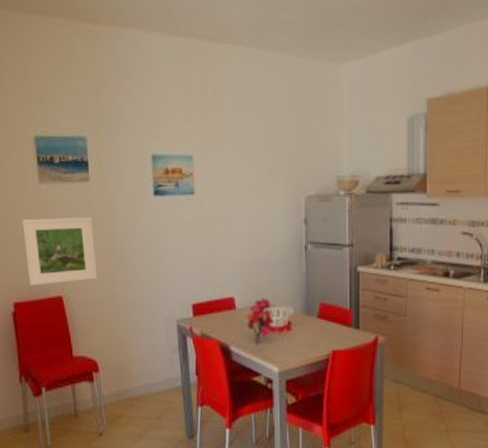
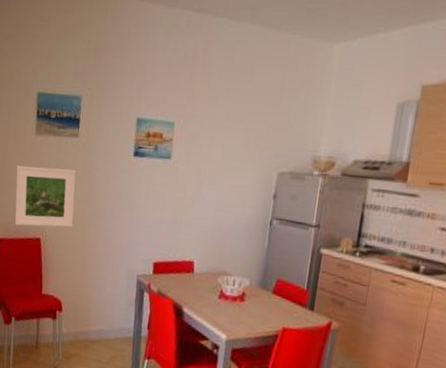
artificial flower: present [246,298,274,345] -> none [201,265,229,310]

